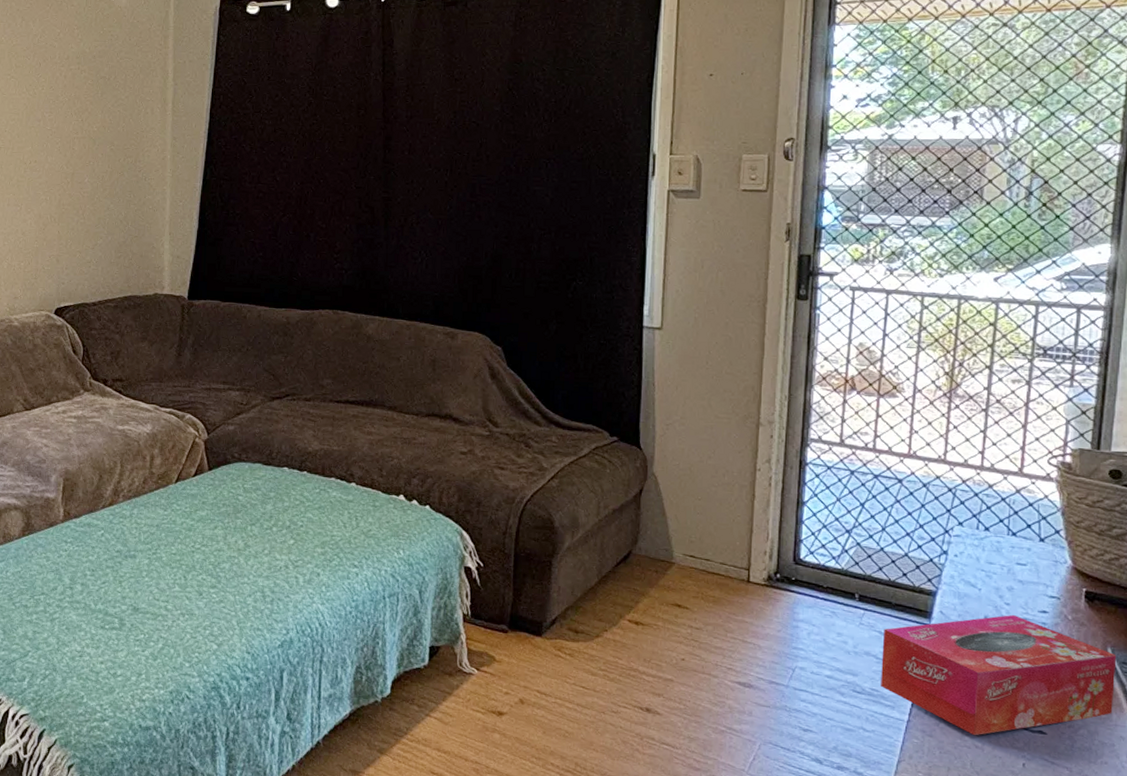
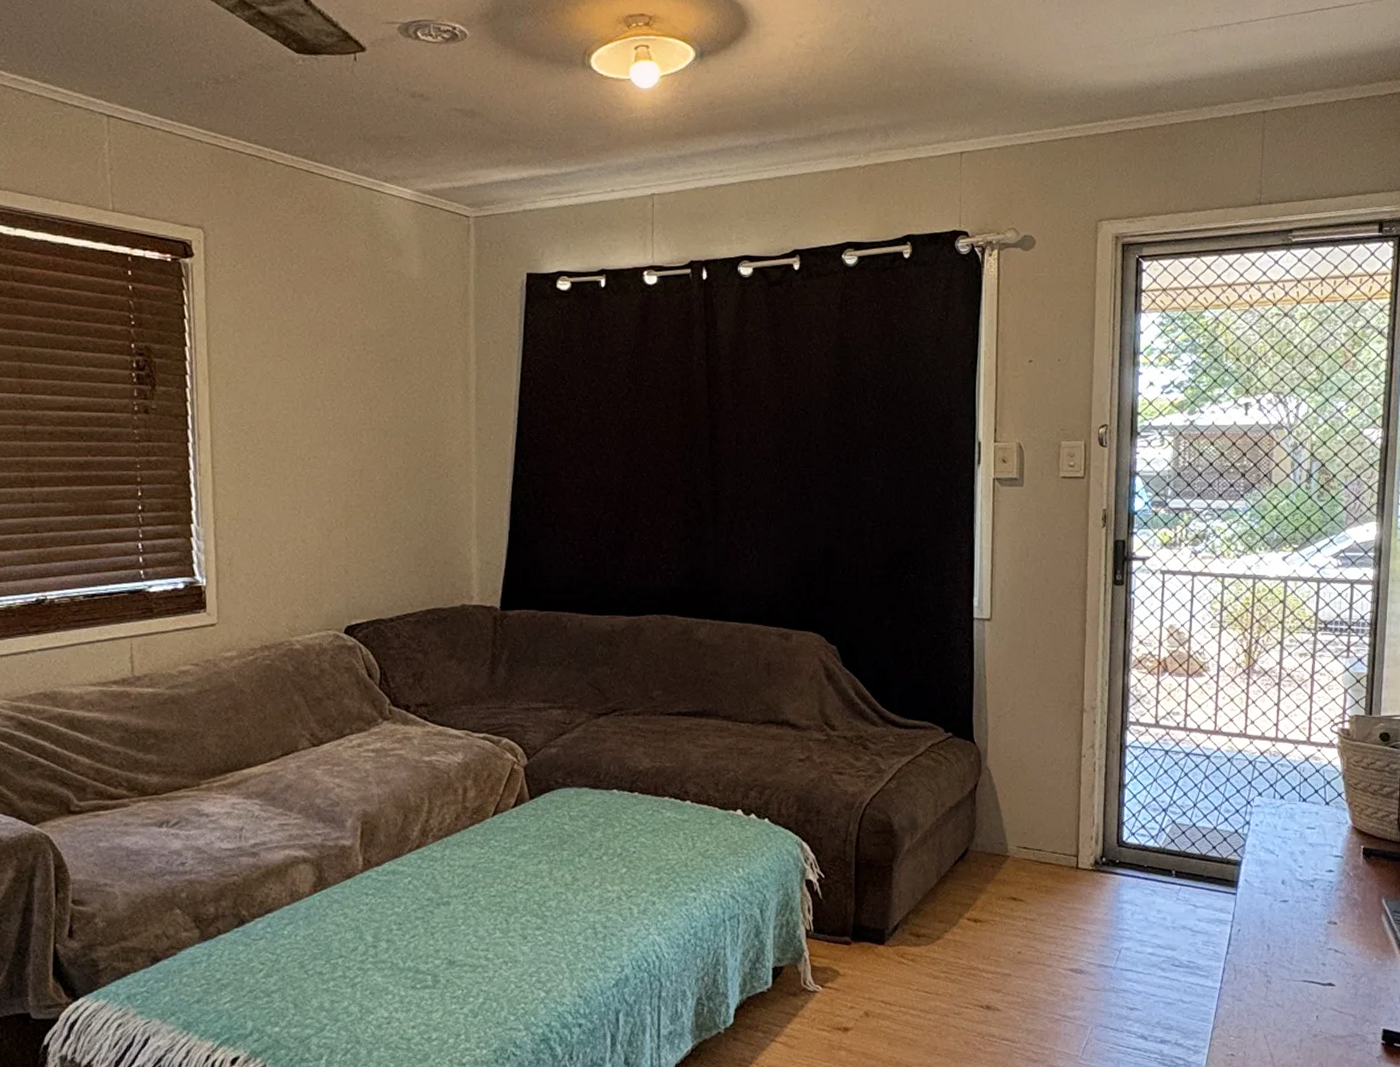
tissue box: present [881,614,1117,736] -> none [1196,876,1389,995]

